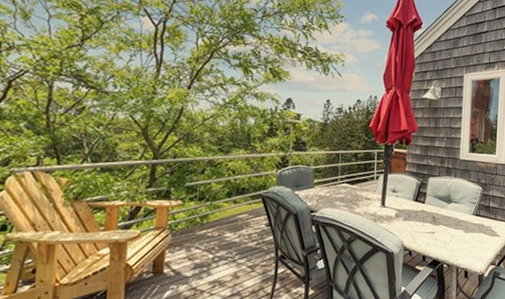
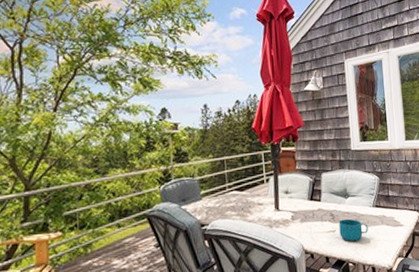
cup: none [438,222,466,244] -> present [339,218,368,241]

